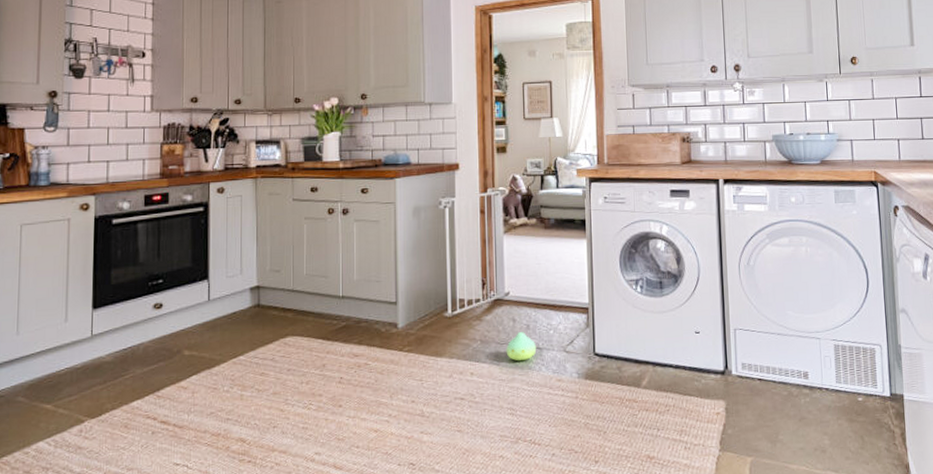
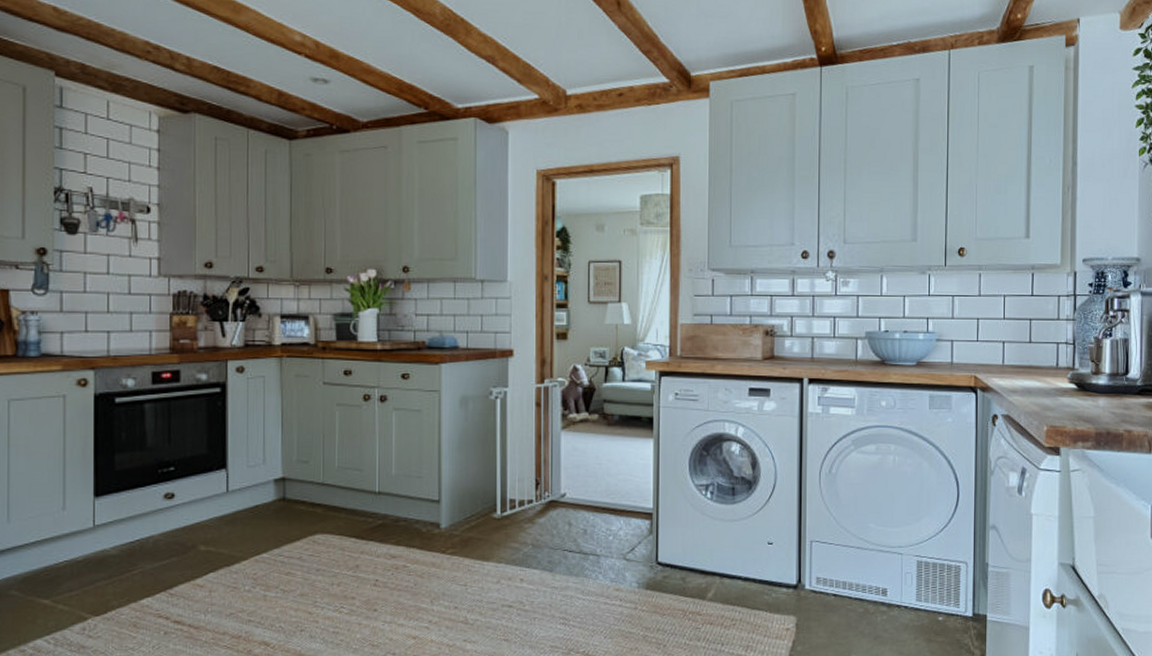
plush toy: present [506,332,537,361] -> none [560,537,594,567]

